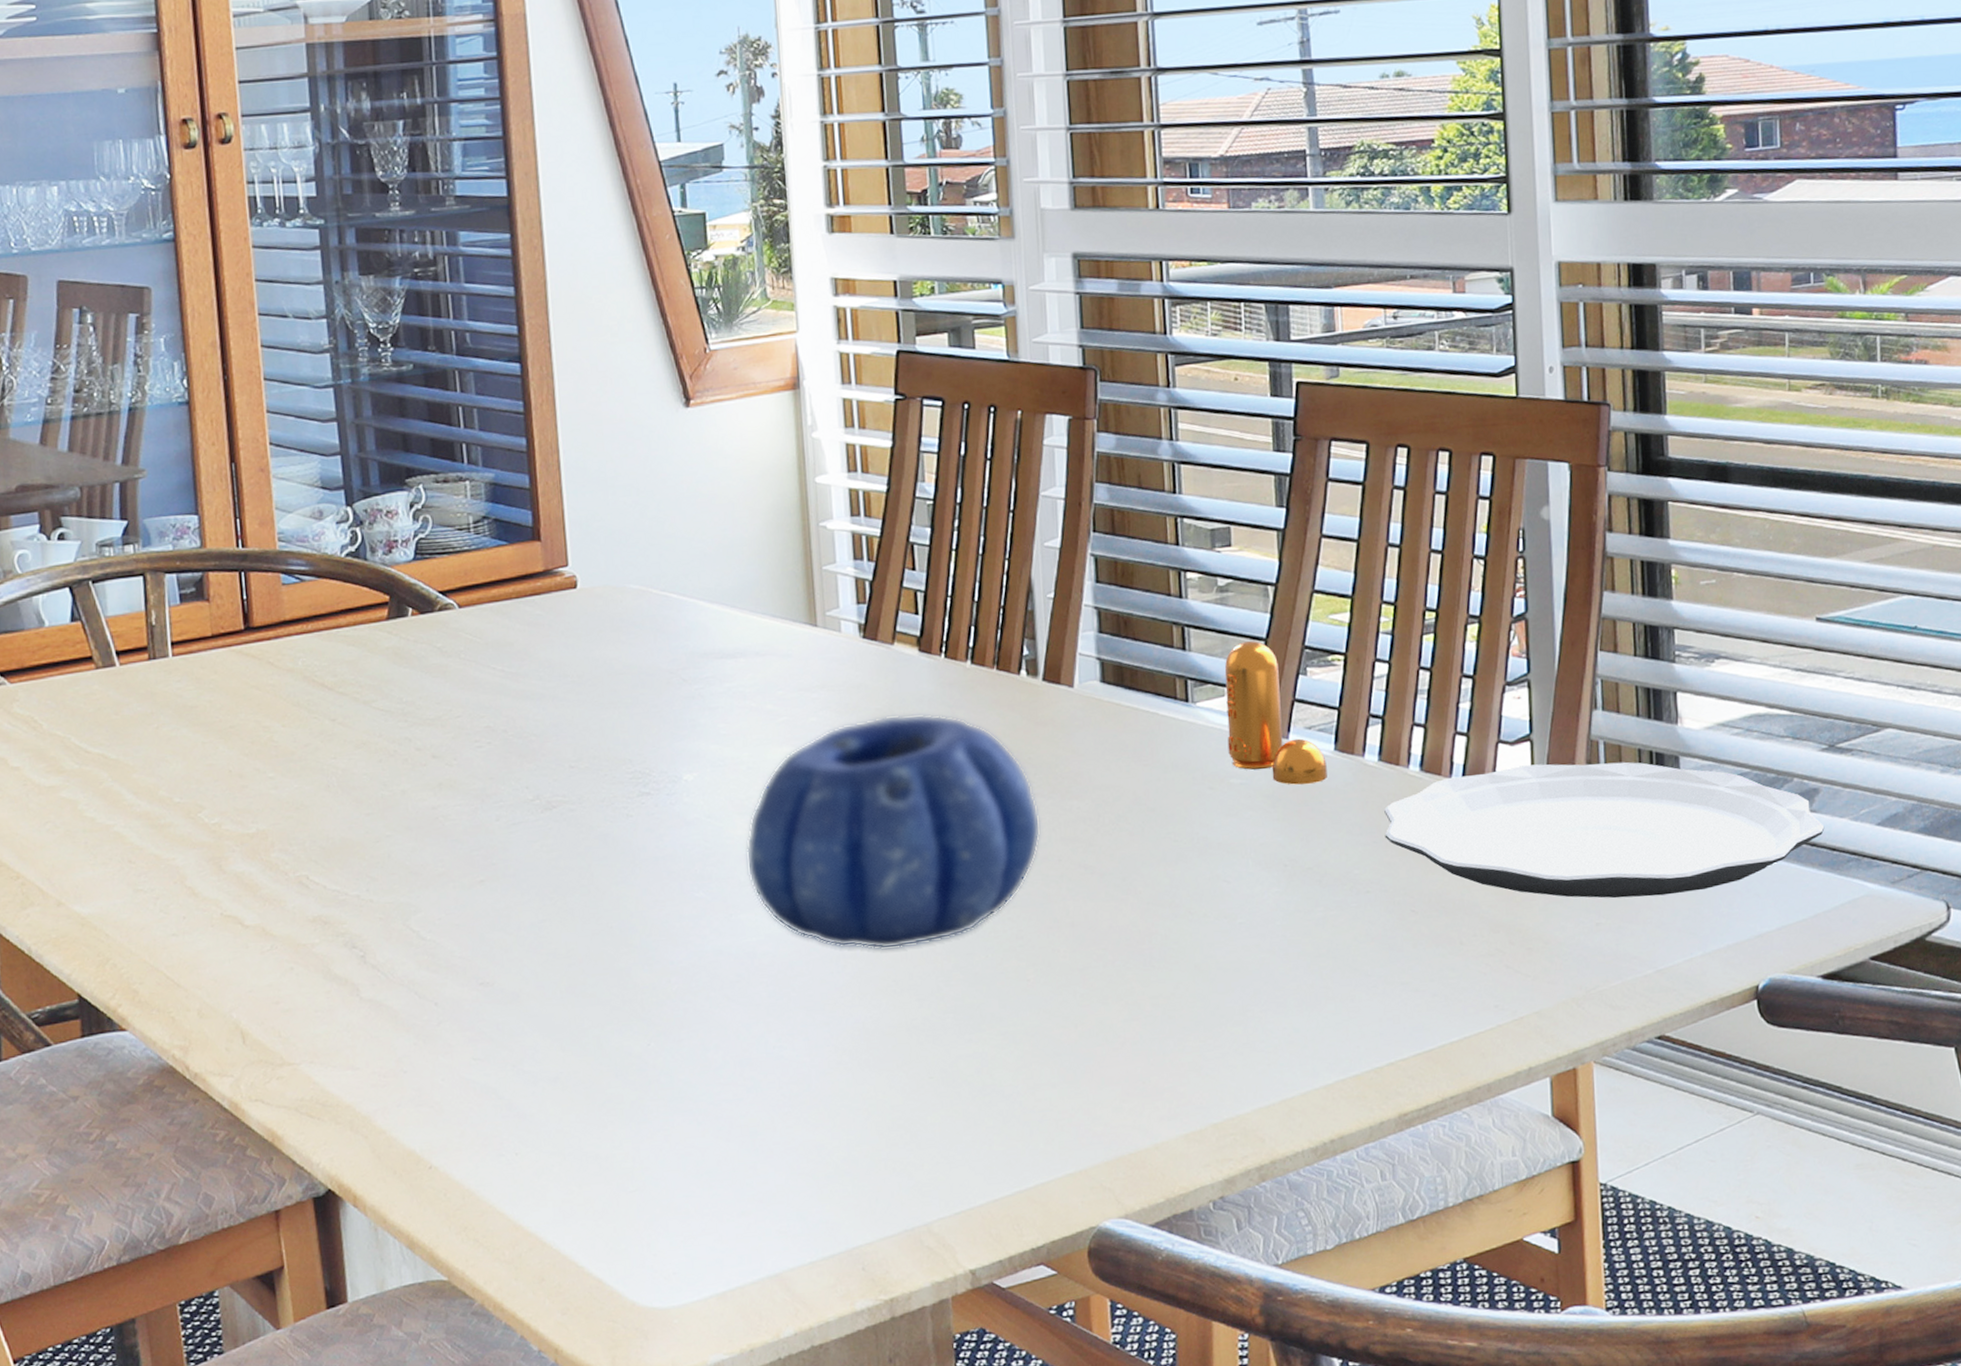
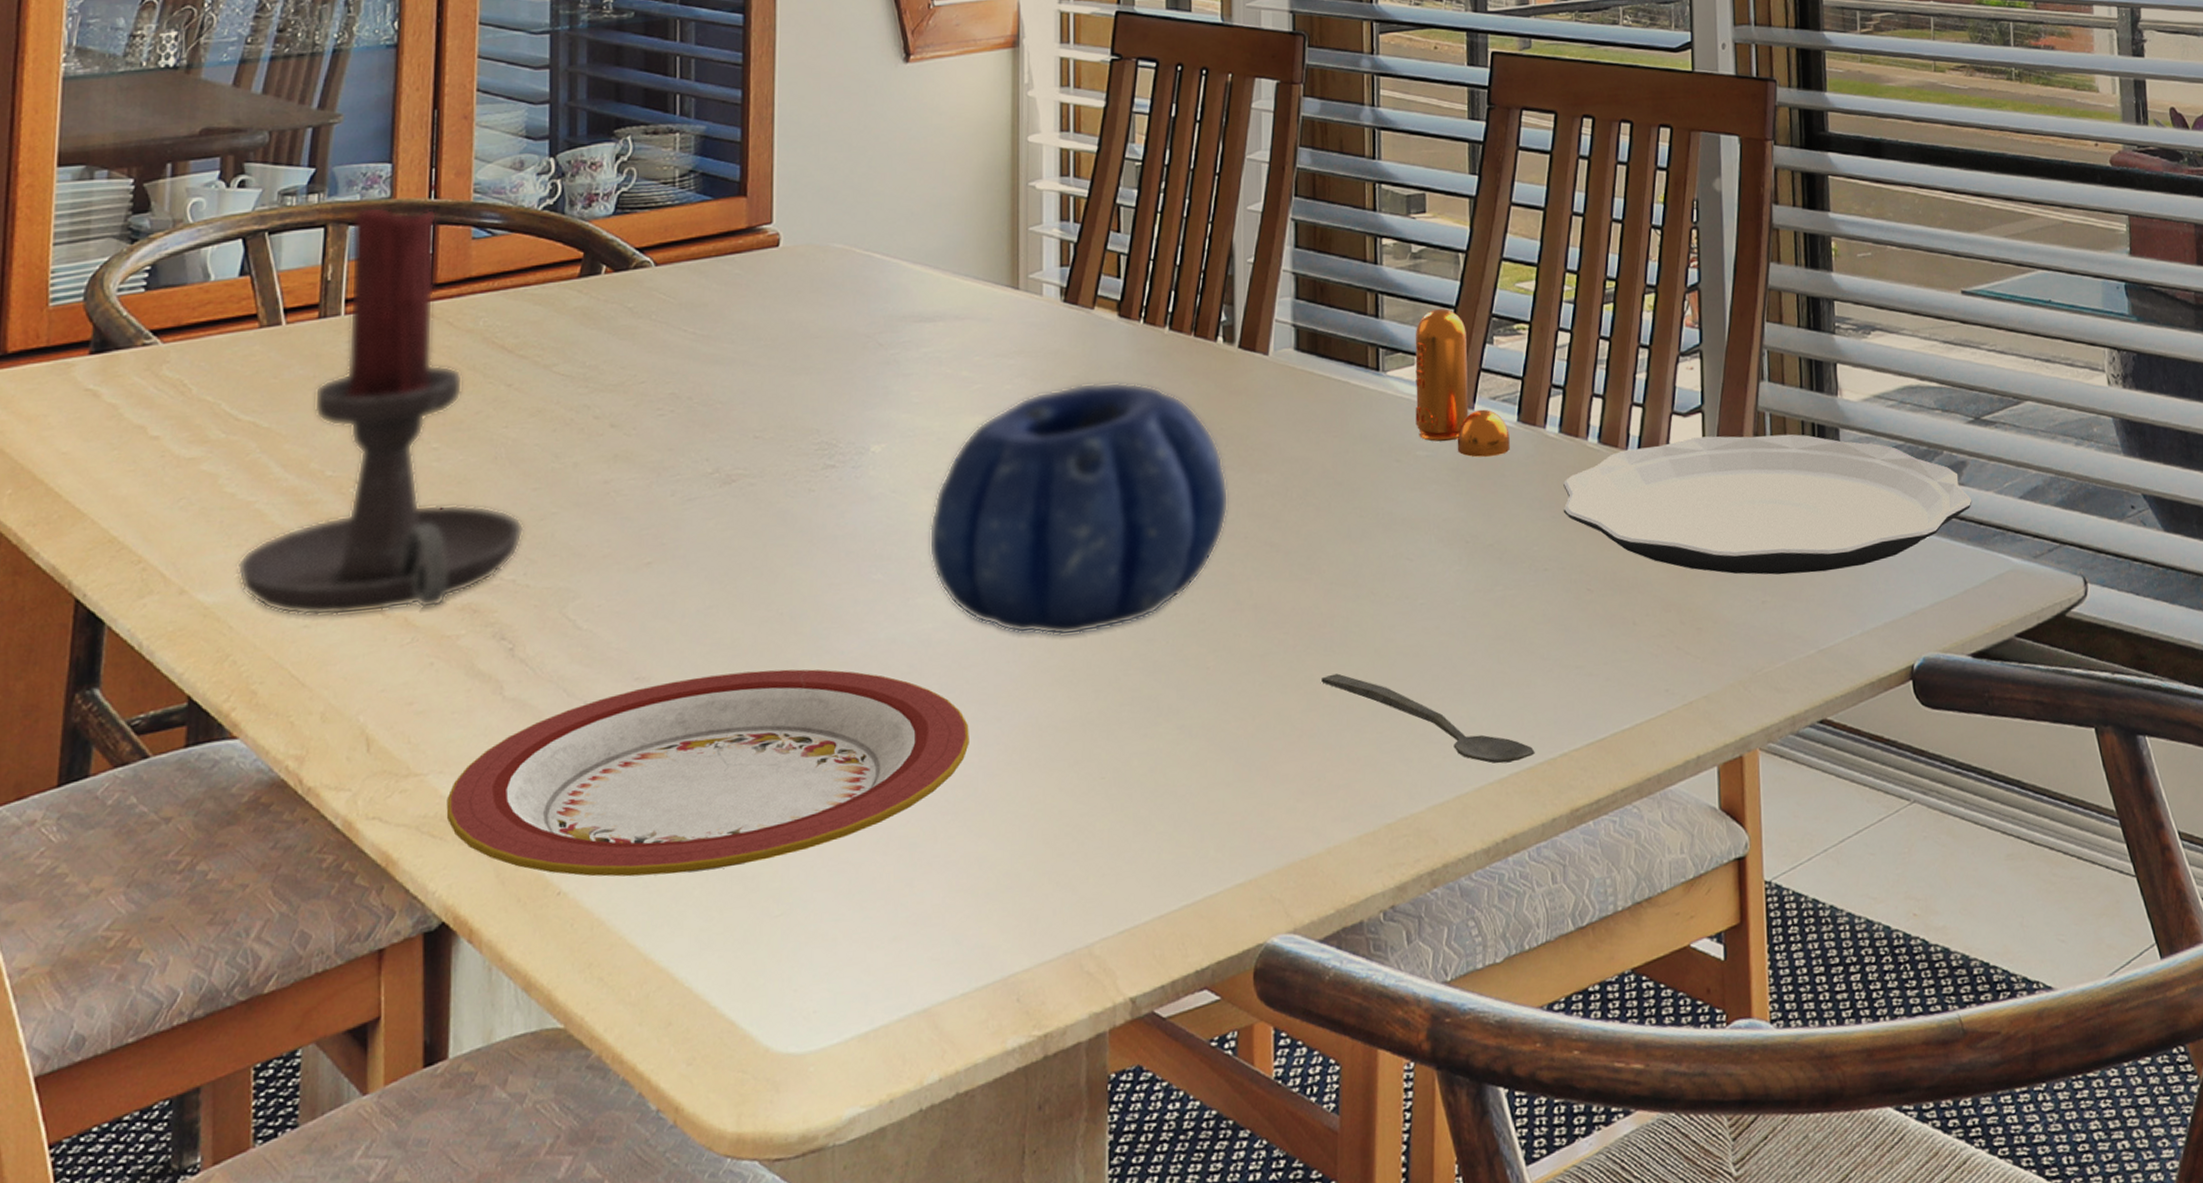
candle holder: none [105,553,363,926] -> present [237,204,524,617]
plate: none [320,977,800,1155] -> present [446,669,969,877]
spoon: none [1142,986,1361,1071] -> present [1321,673,1535,764]

